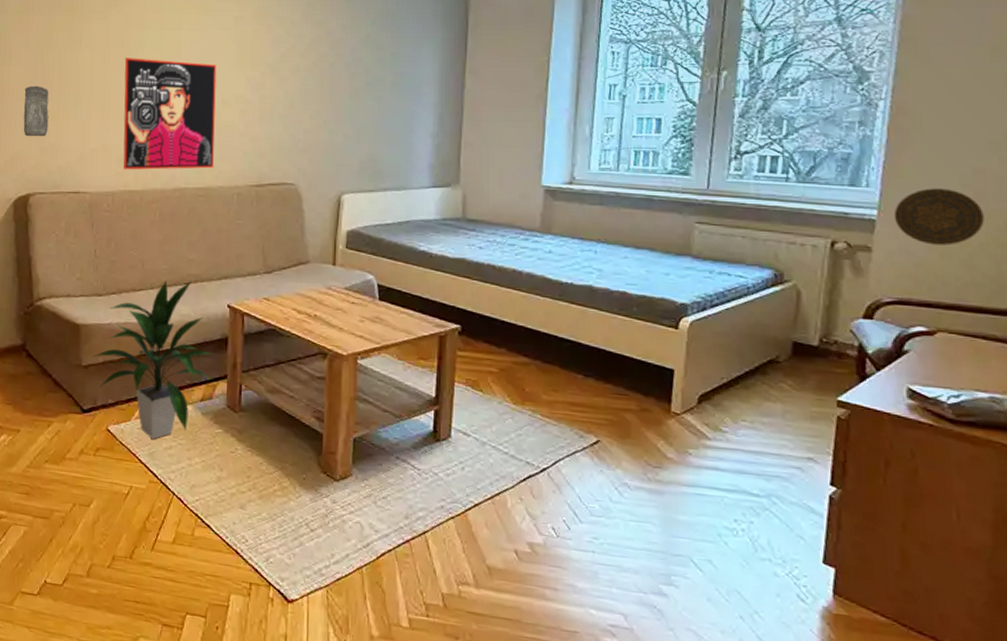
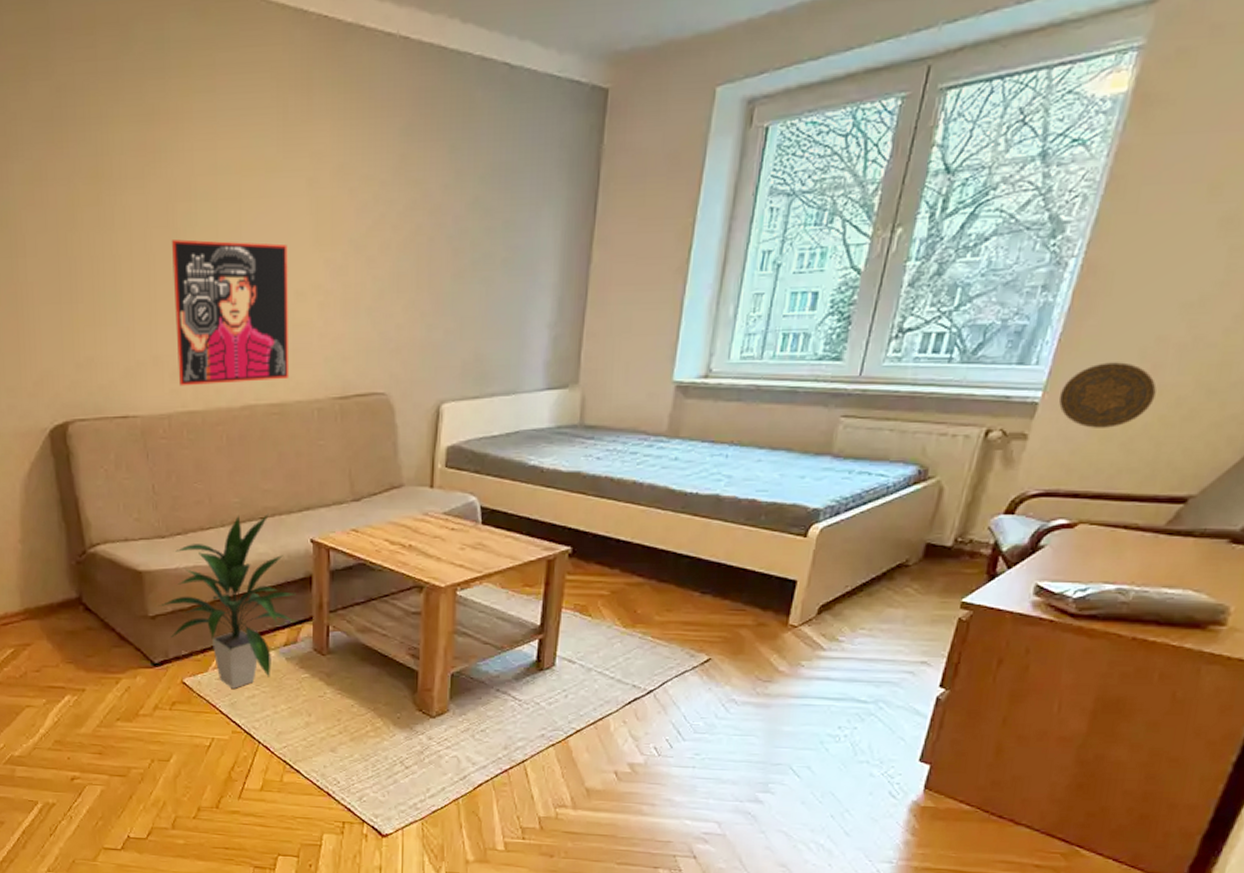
stone relief: present [23,85,49,137] -> none [47,282,83,350]

